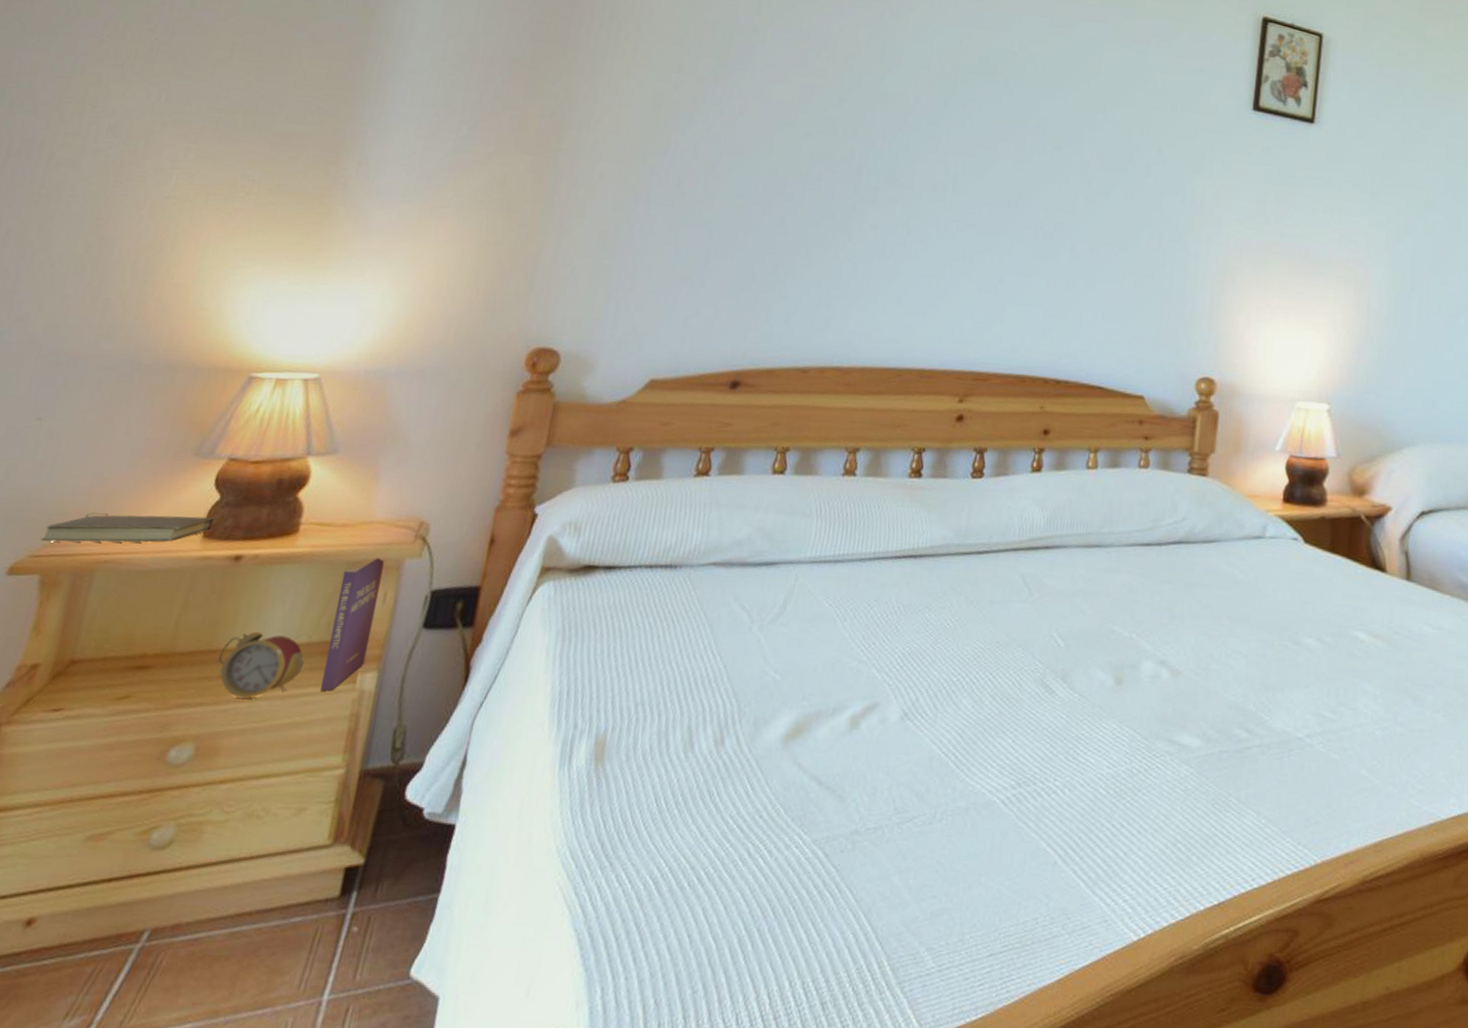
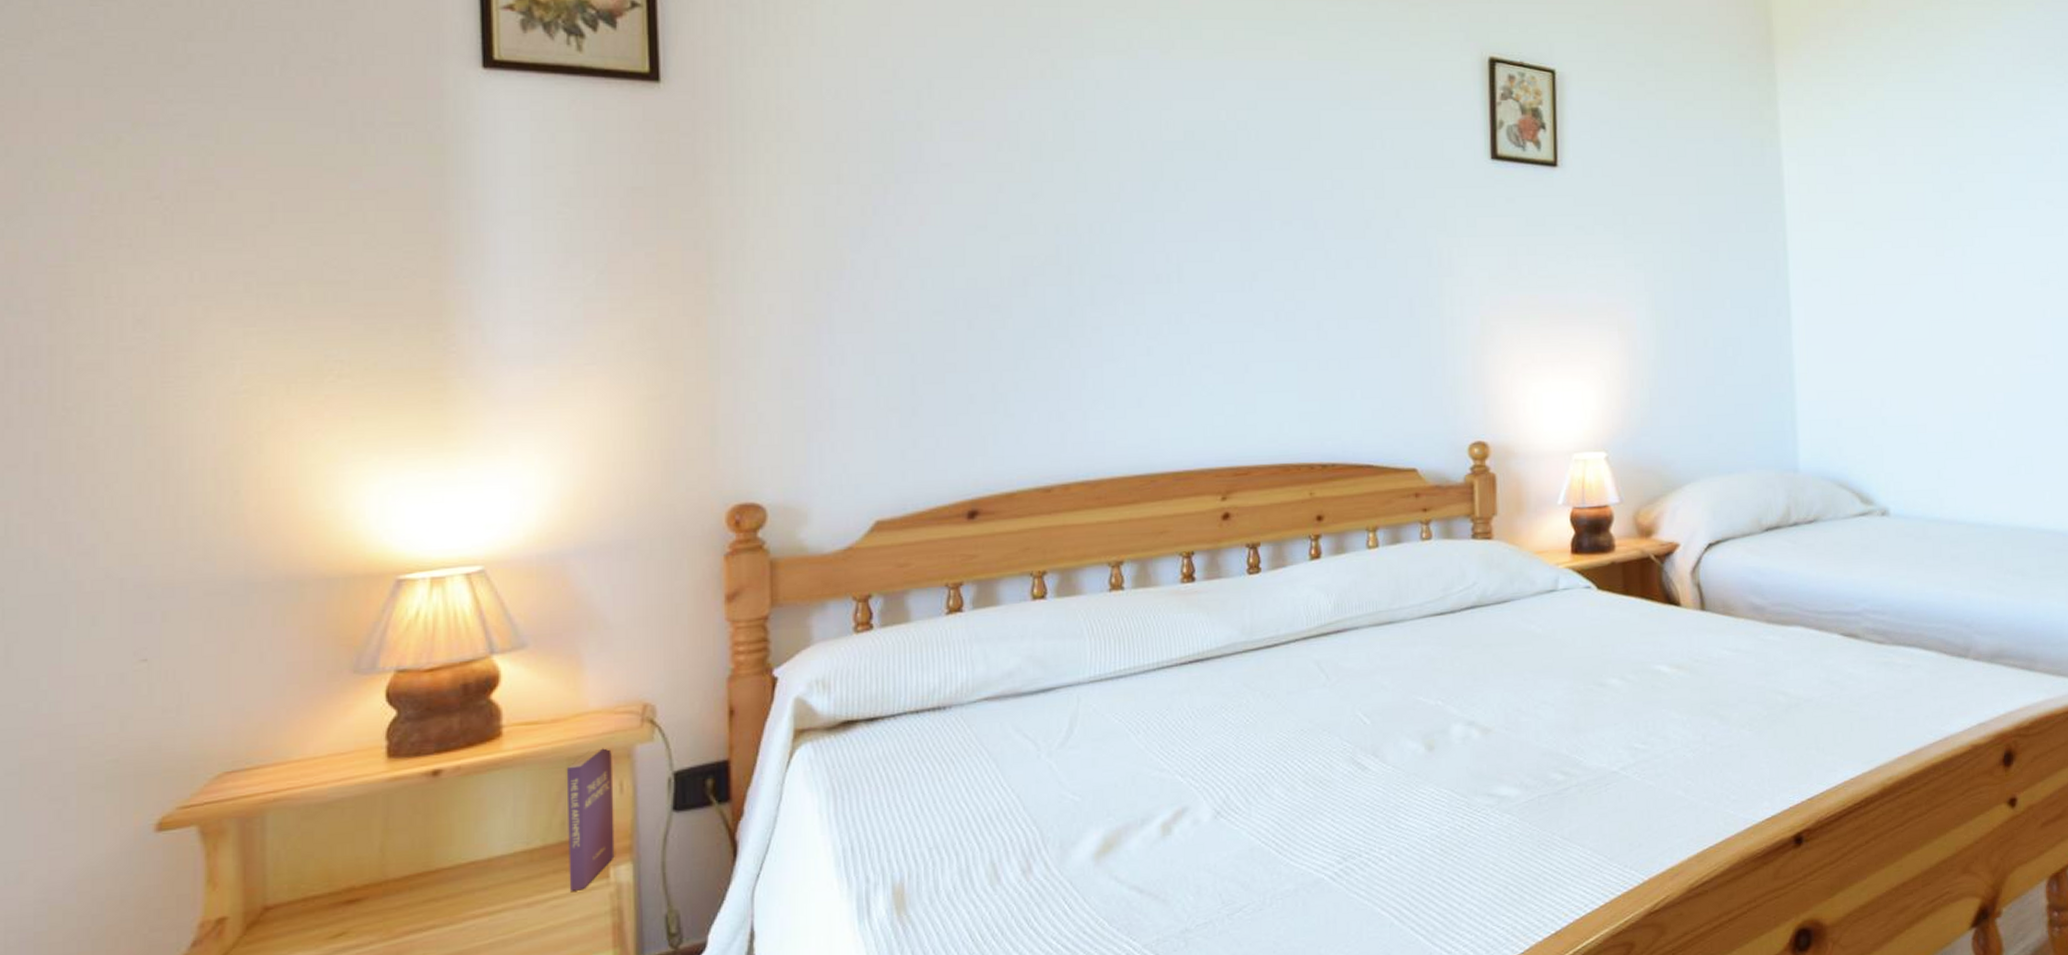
book: present [40,512,214,543] -> none [186,735,396,790]
alarm clock: present [217,631,306,699] -> none [440,843,545,913]

